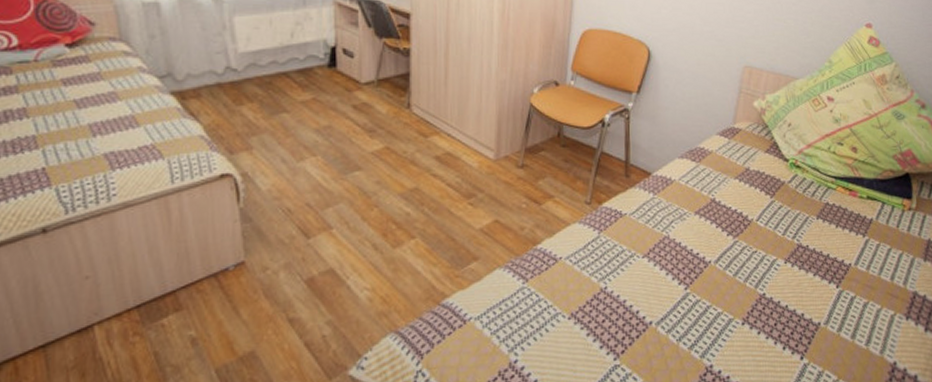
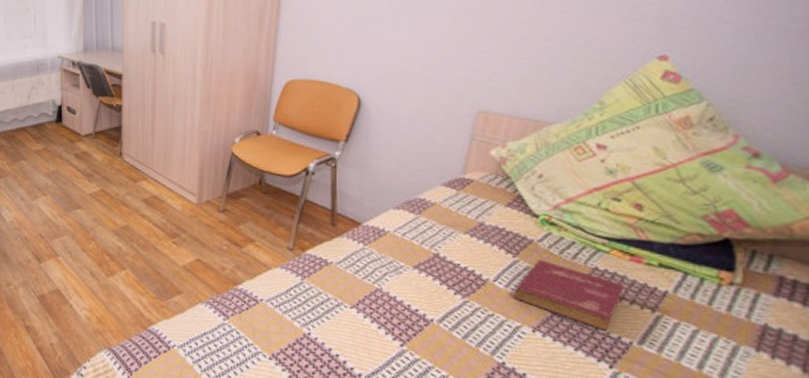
book: none [771,199,847,256] -> present [513,259,626,331]

